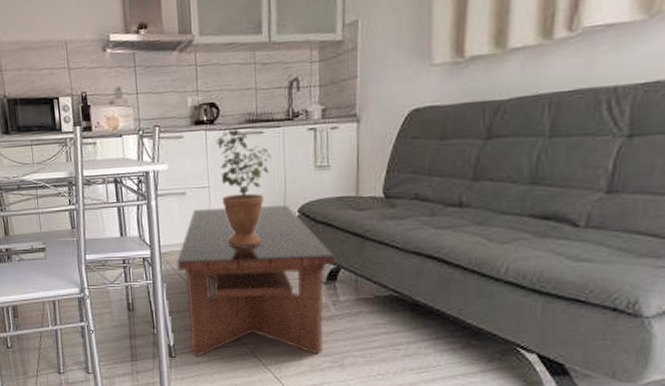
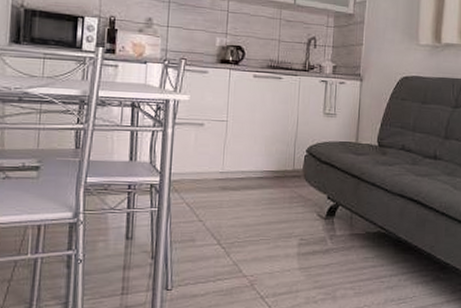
coffee table: present [176,205,334,358] -> none [185,140,334,291]
potted plant: present [216,124,272,247] -> none [238,67,288,180]

